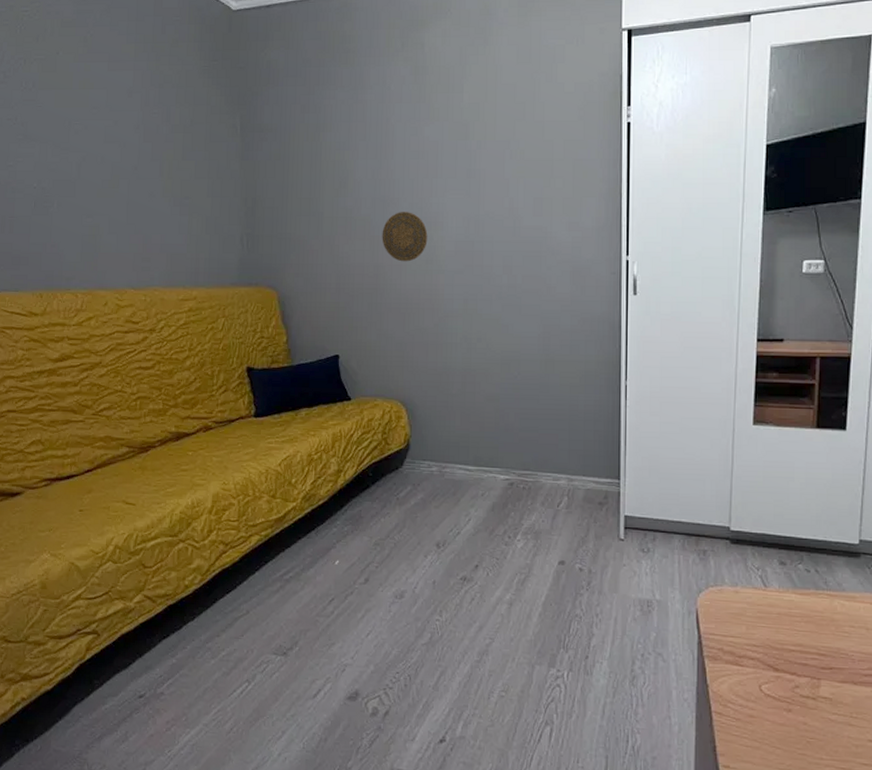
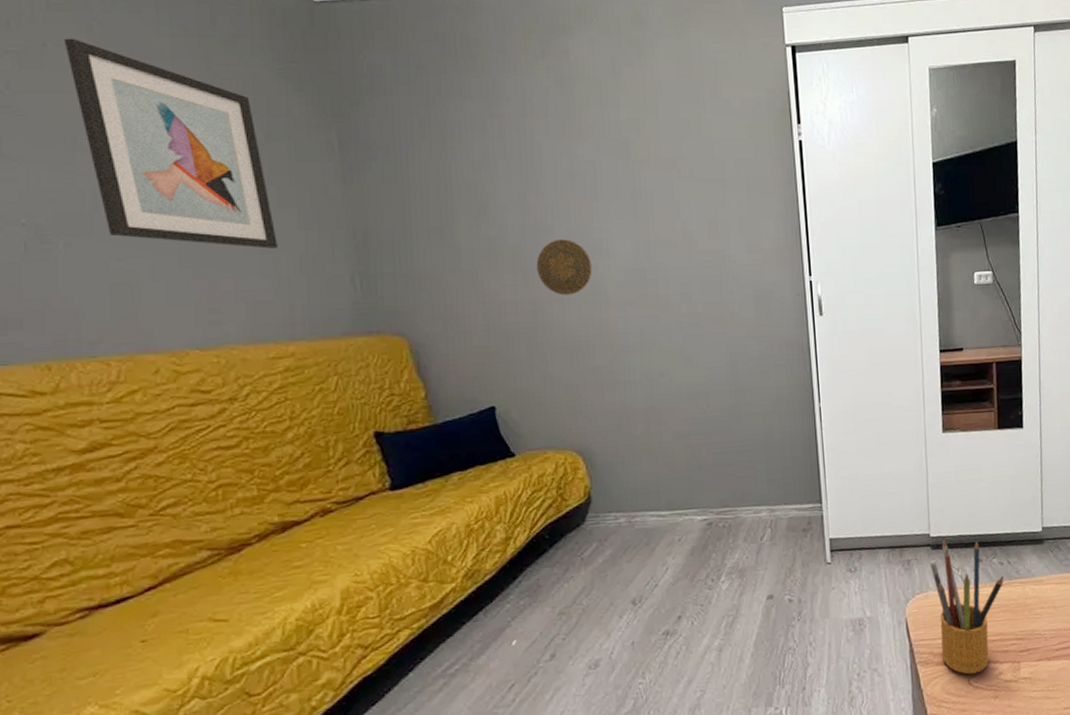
wall art: none [69,47,192,211] -> present [63,38,278,249]
pencil box: none [727,533,809,681] -> present [929,538,1004,674]

